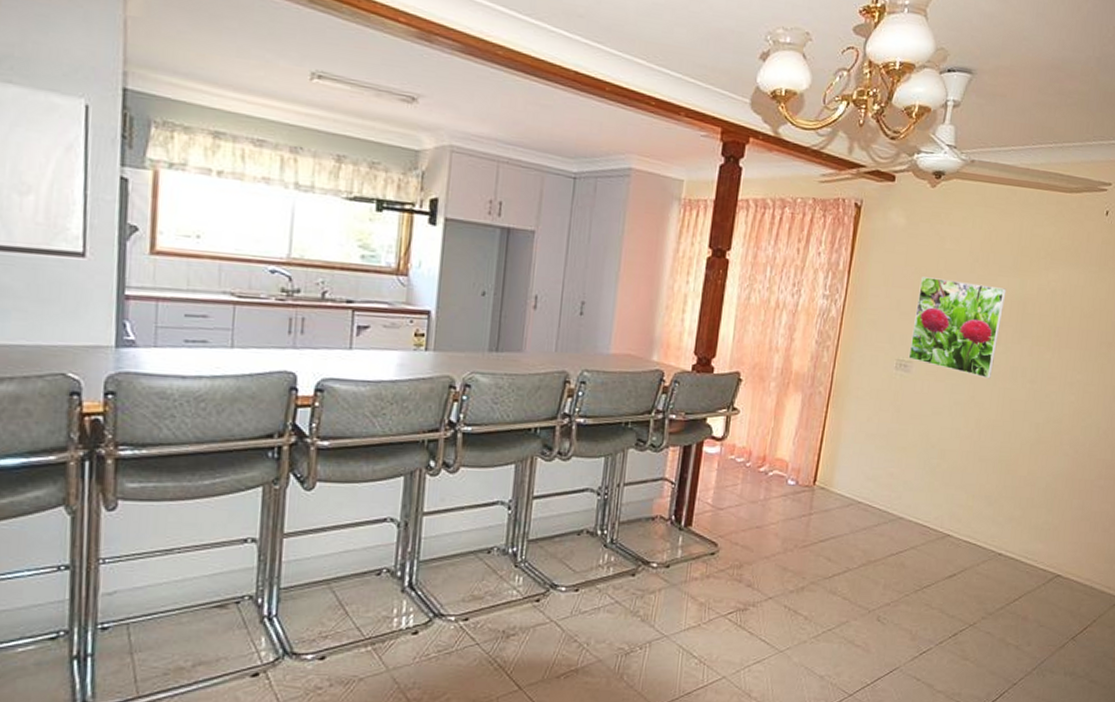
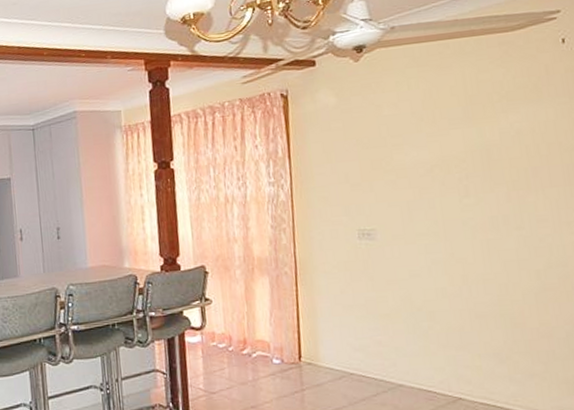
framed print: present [908,277,1007,379] -> none [365,140,468,234]

